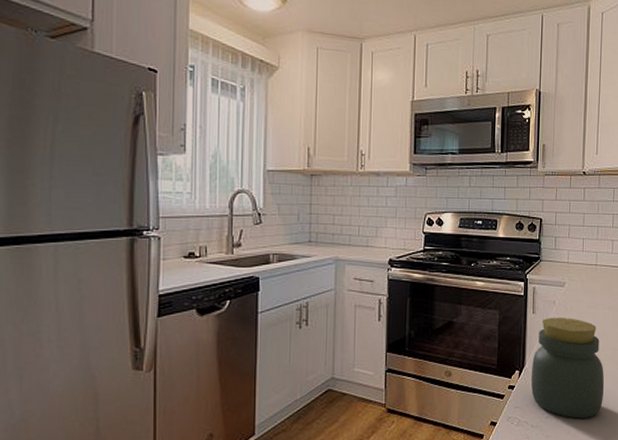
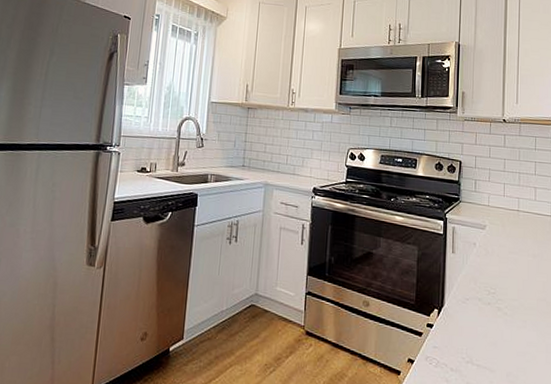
jar: present [531,317,605,419] -> none [451,258,530,370]

